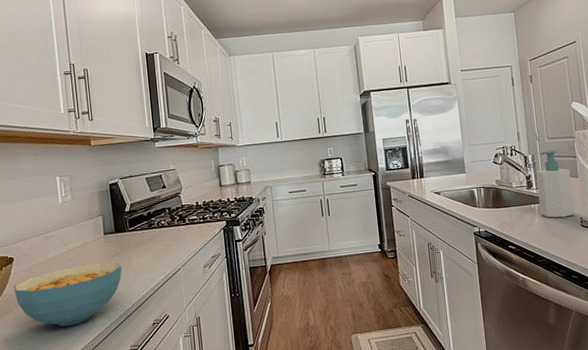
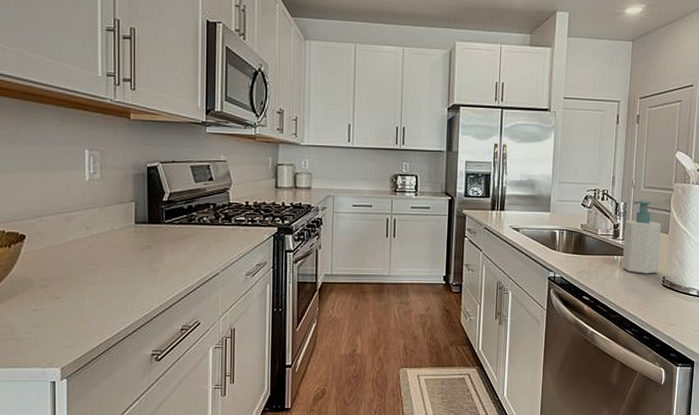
cereal bowl: present [14,262,122,327] -> none [23,254,152,320]

